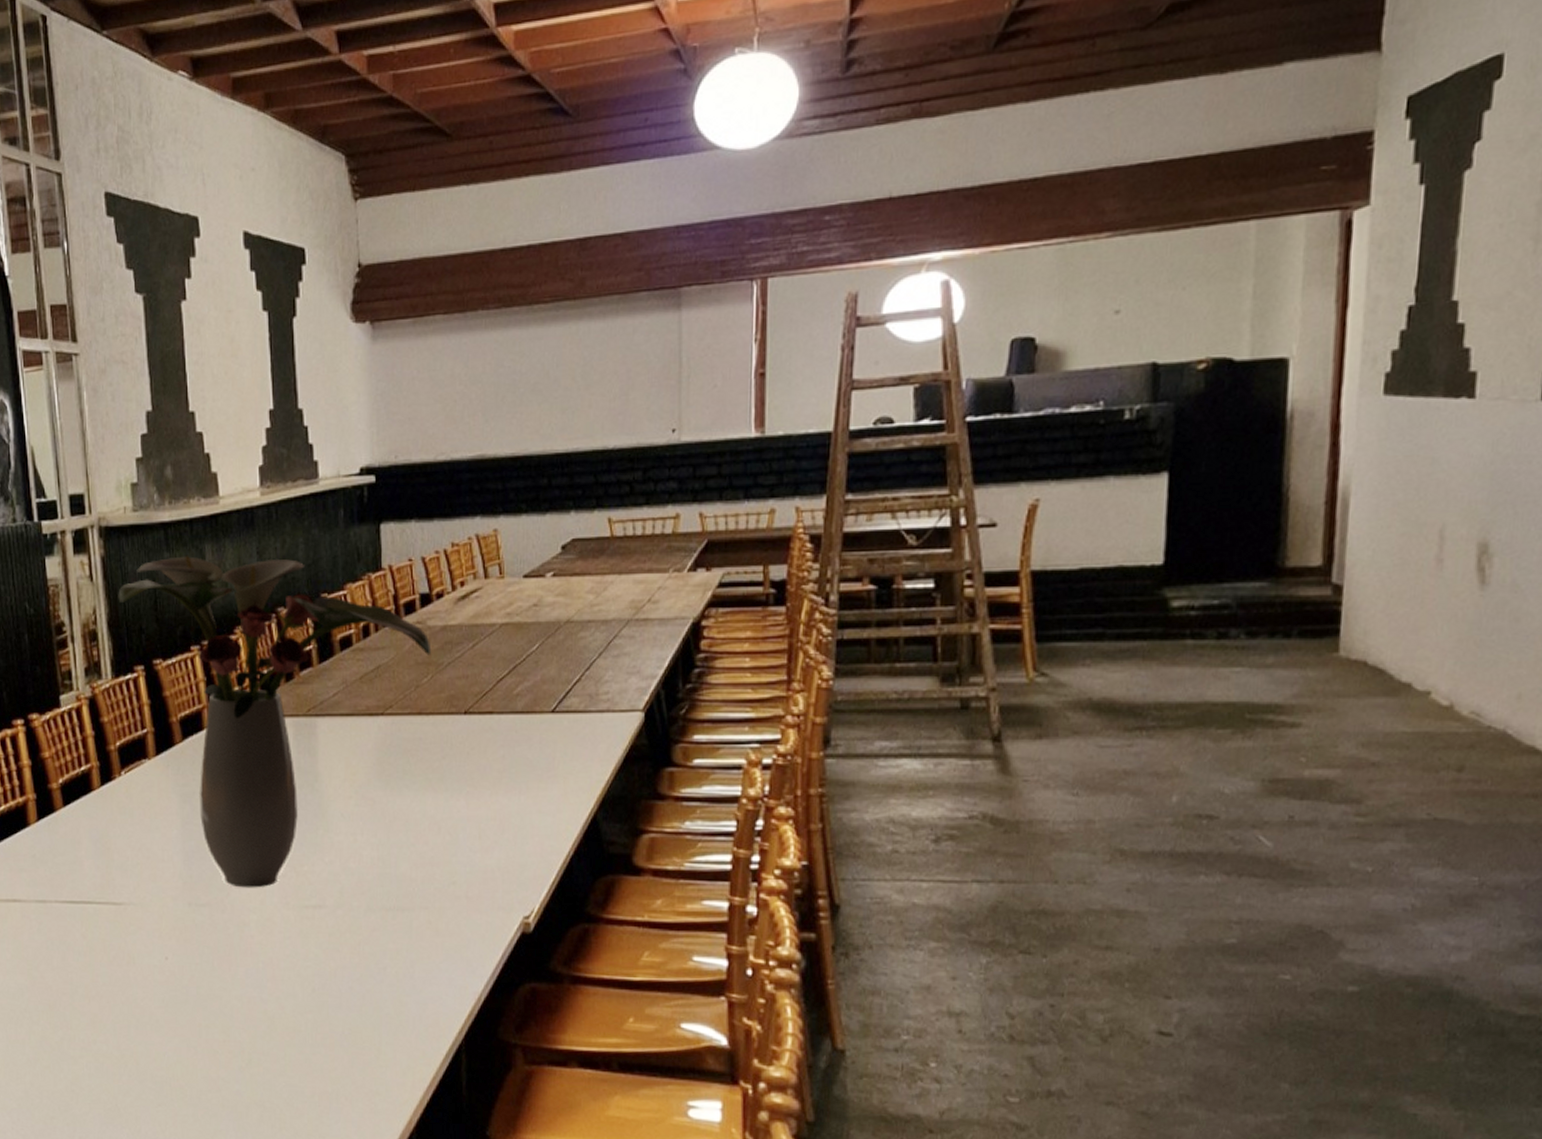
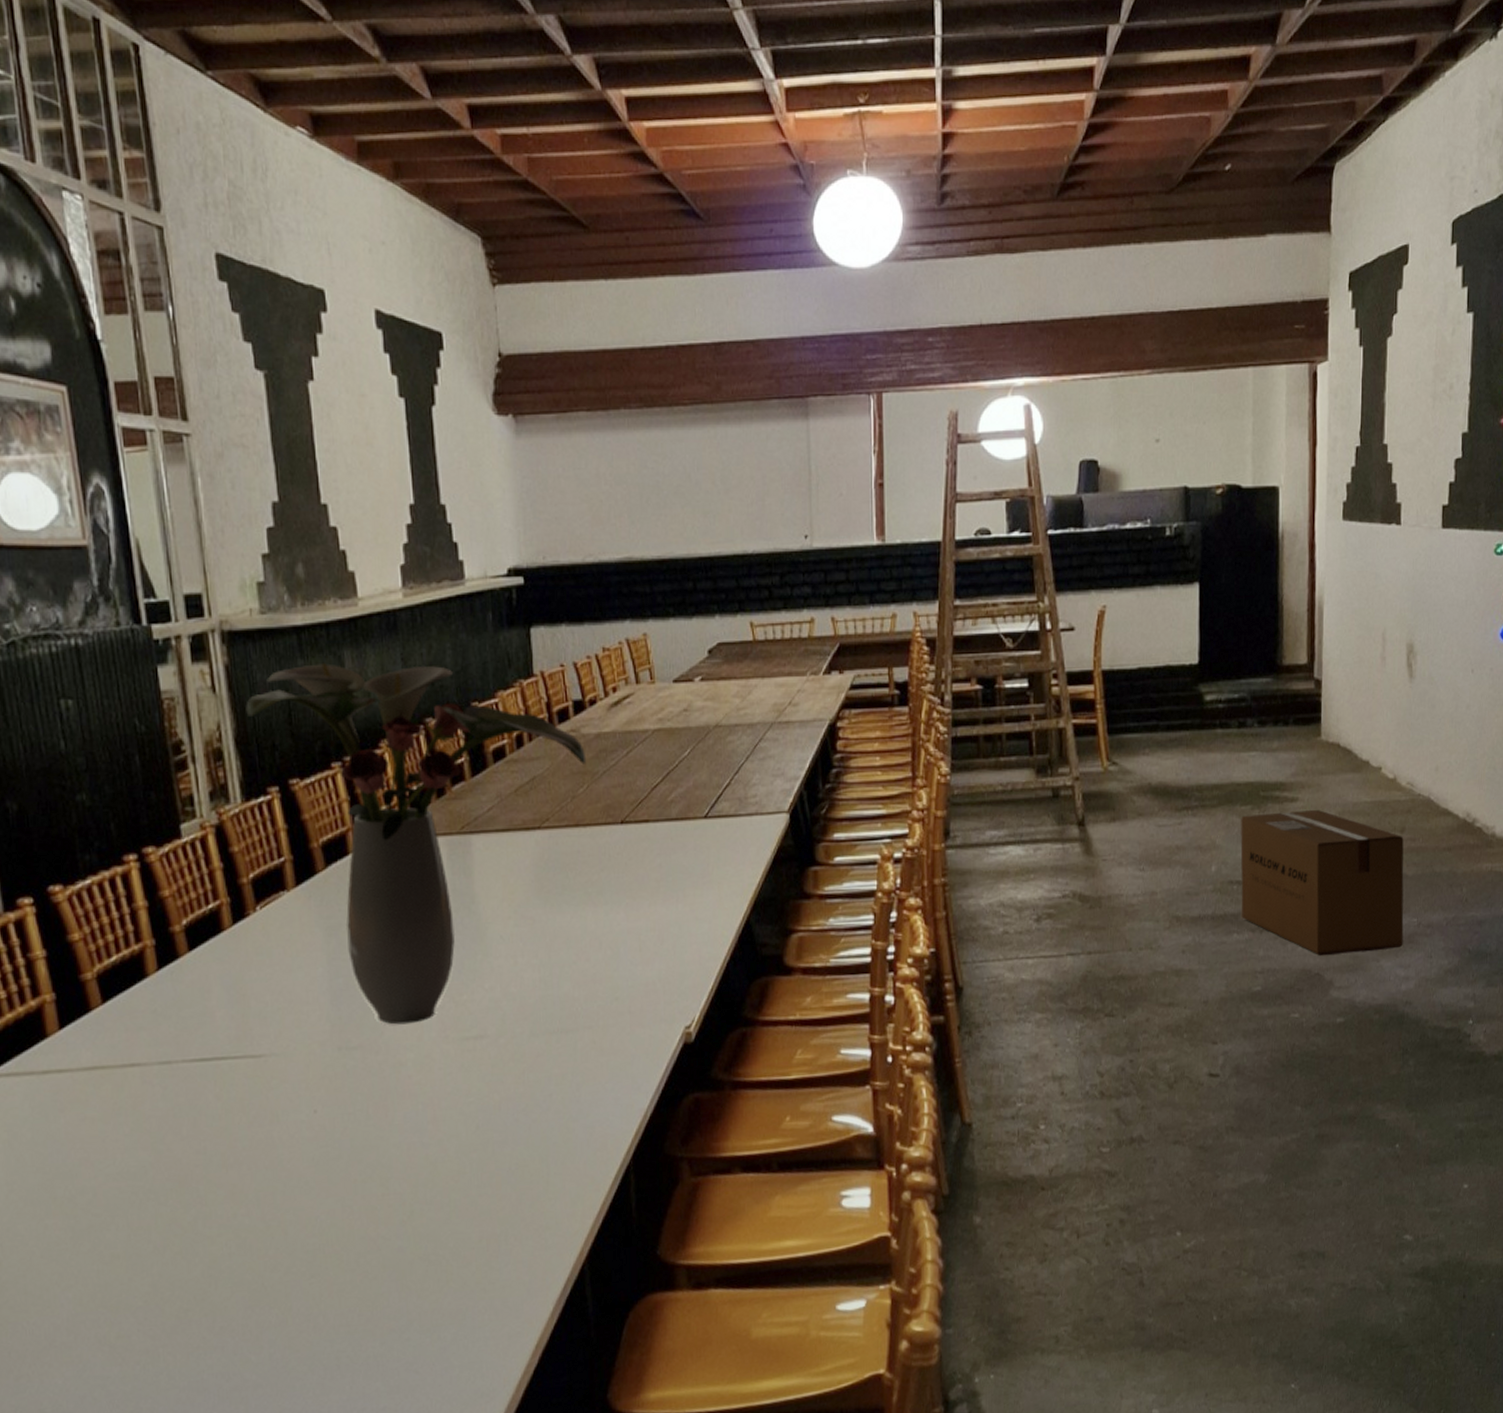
box: none [1212,737,1462,912] -> present [1240,809,1404,955]

